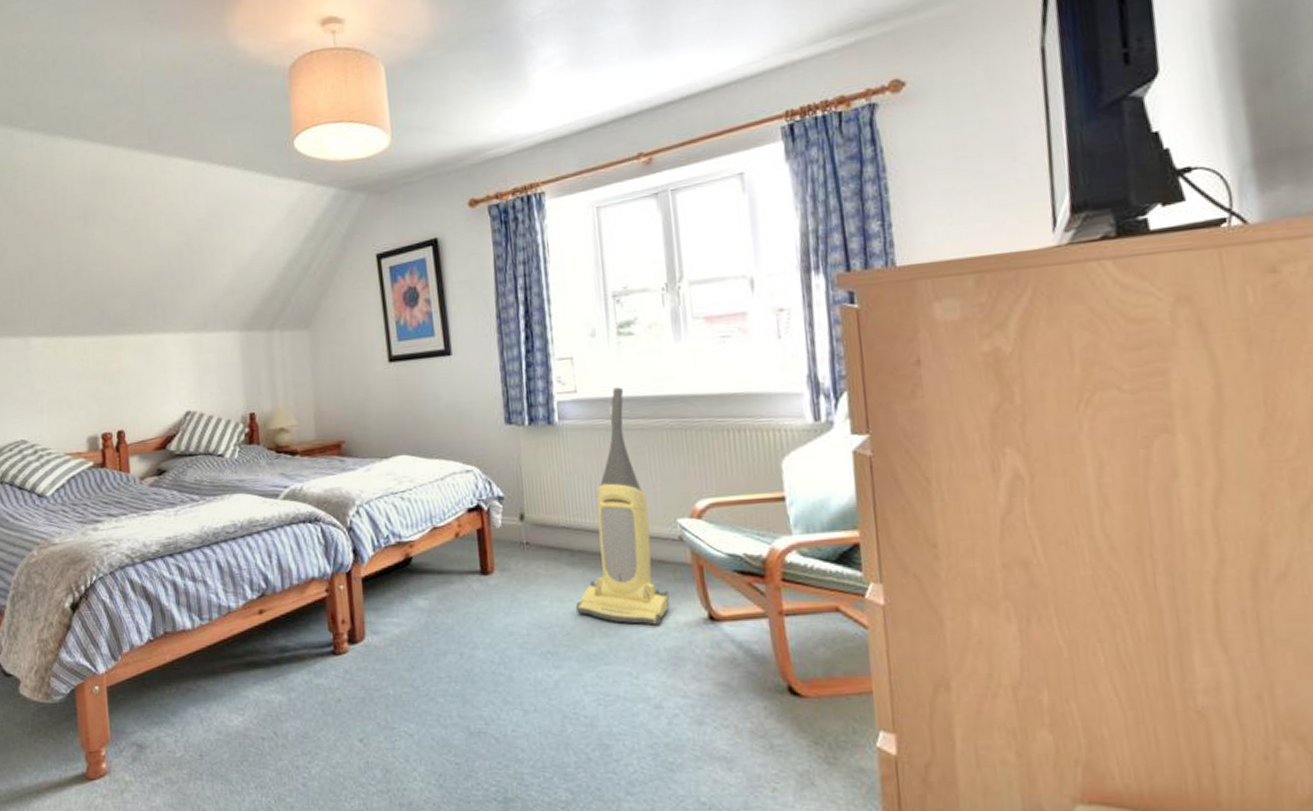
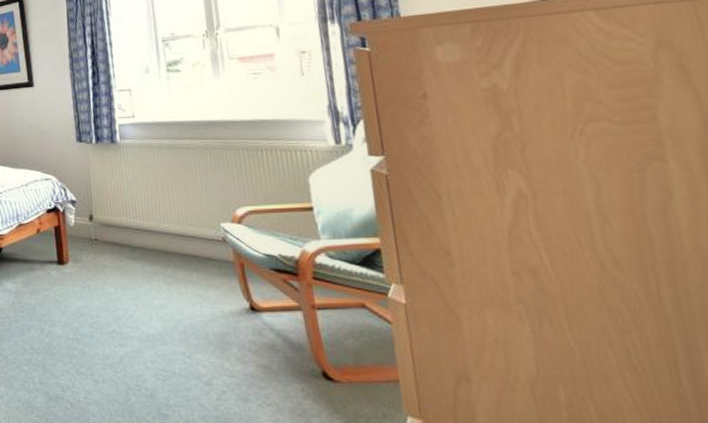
vacuum cleaner: present [575,387,670,627] -> none [136,113,217,314]

